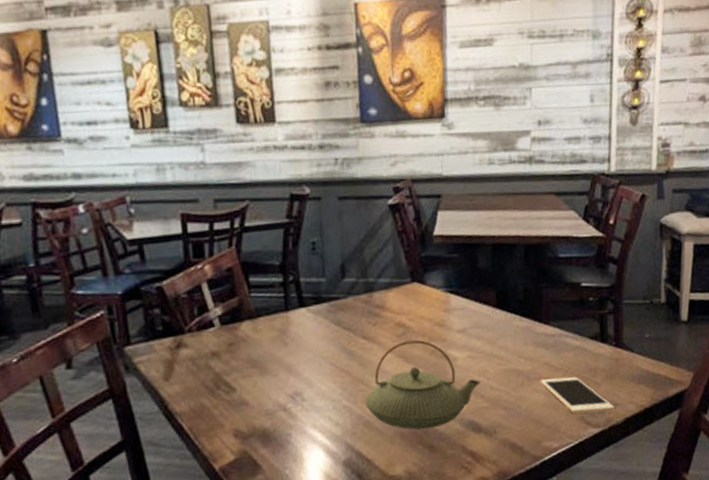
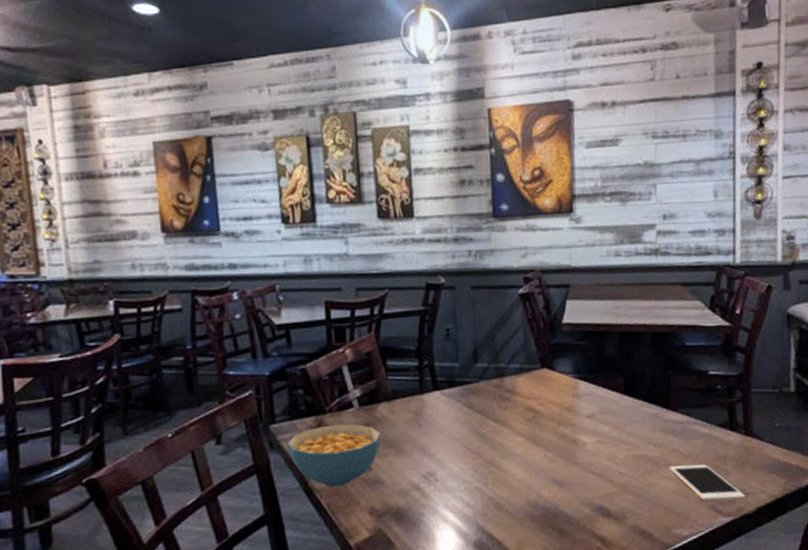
cereal bowl: none [144,344,245,410] -> present [287,424,381,488]
teapot: present [364,340,480,430] -> none [495,424,609,513]

